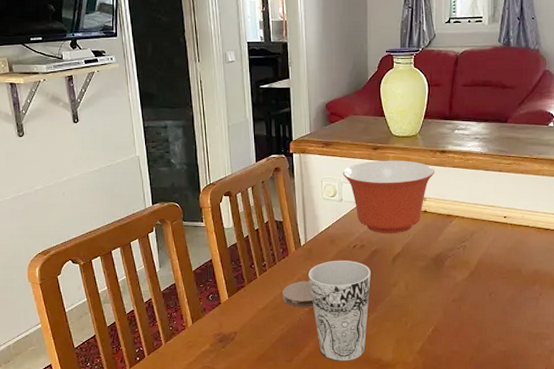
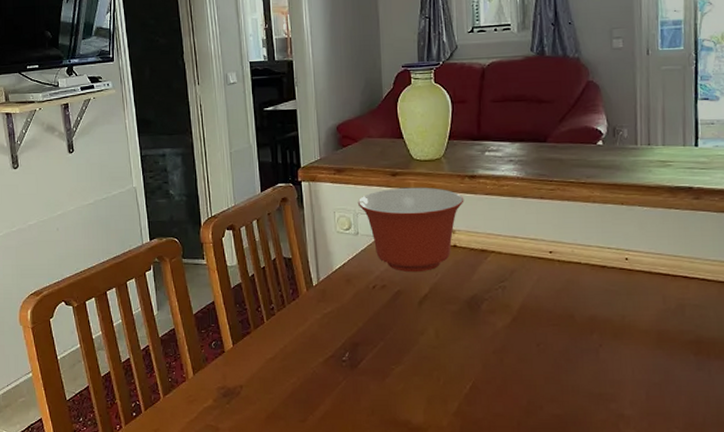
coaster: present [282,280,314,308] -> none [293,326,330,359]
cup: present [308,261,371,362] -> none [322,303,394,423]

